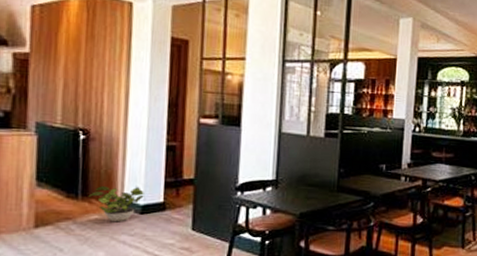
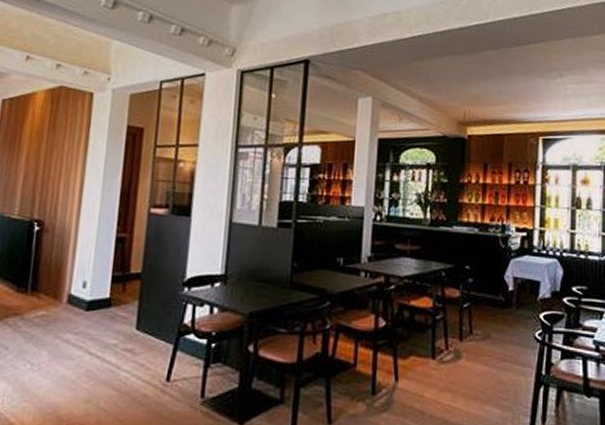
potted plant: present [88,186,144,222] -> none [37,280,91,319]

